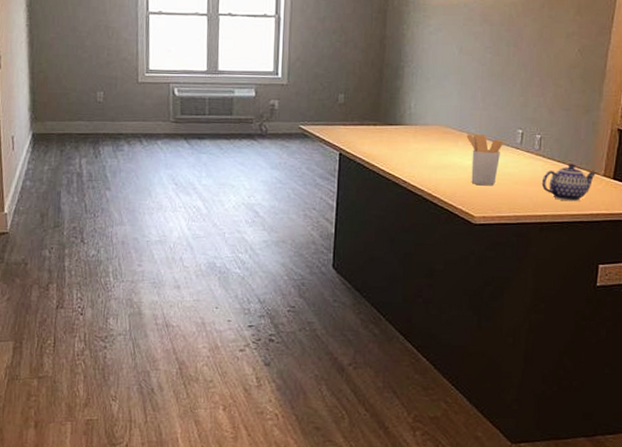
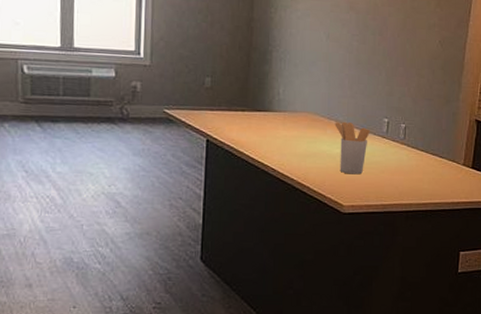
teapot: present [541,164,597,202] -> none [406,153,457,190]

